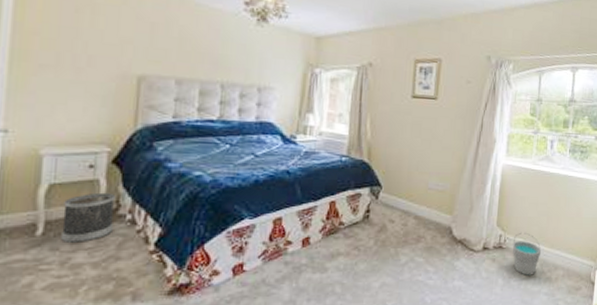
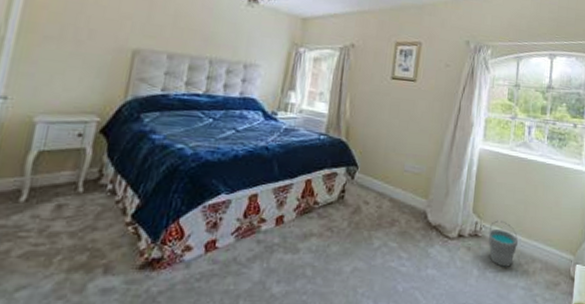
wastebasket: present [61,192,115,243] -> none [43,161,99,211]

